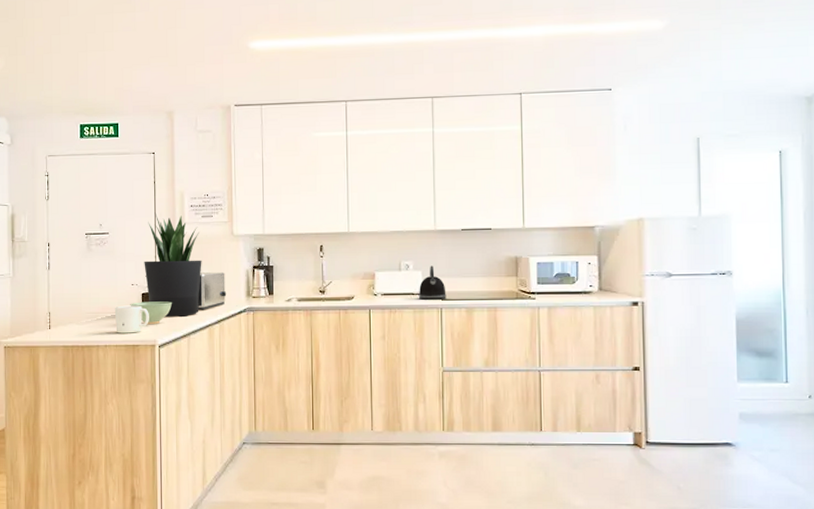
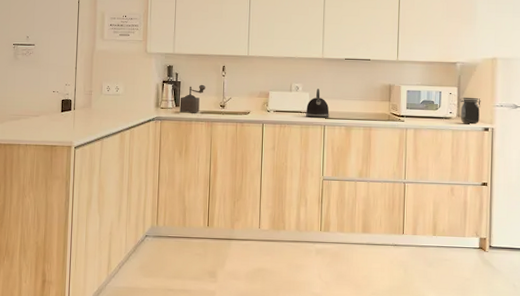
mug: present [114,305,149,333] -> none [36,110,67,135]
bowl: present [130,301,173,325] -> none [50,107,89,128]
planter: present [144,212,202,318] -> none [65,29,118,123]
toaster: present [198,272,227,310] -> none [112,84,138,118]
coffee grinder: none [273,267,303,301] -> present [179,84,206,113]
jar: none [601,266,627,299] -> present [460,97,481,125]

